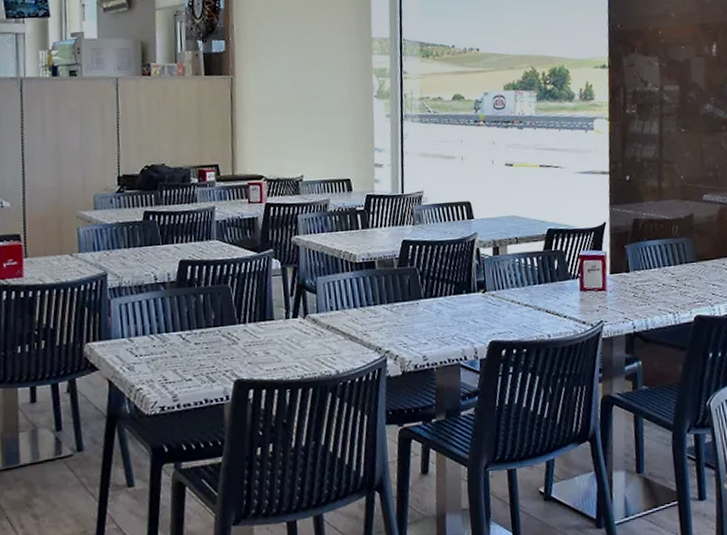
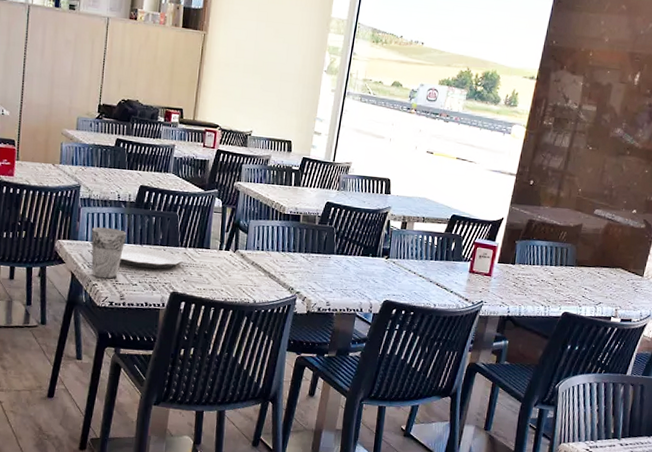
cup: none [128,317,171,380] -> present [91,227,127,279]
plate: none [166,331,245,358] -> present [120,245,184,269]

